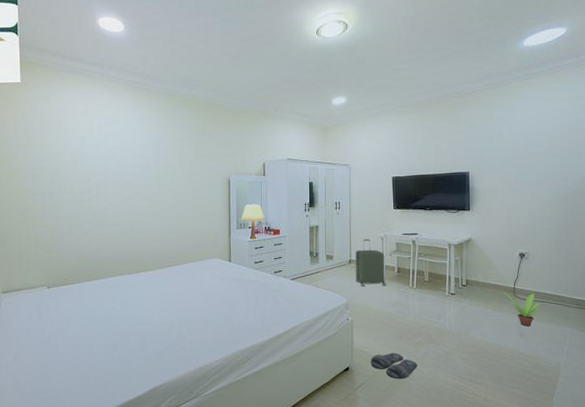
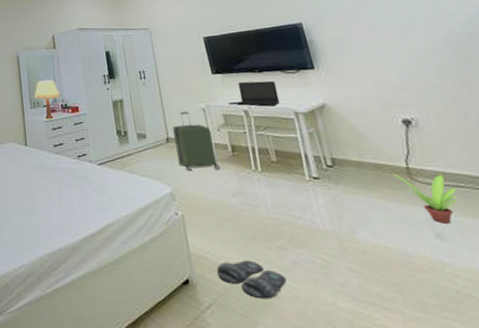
laptop: none [408,217,440,238] -> present [236,81,280,107]

